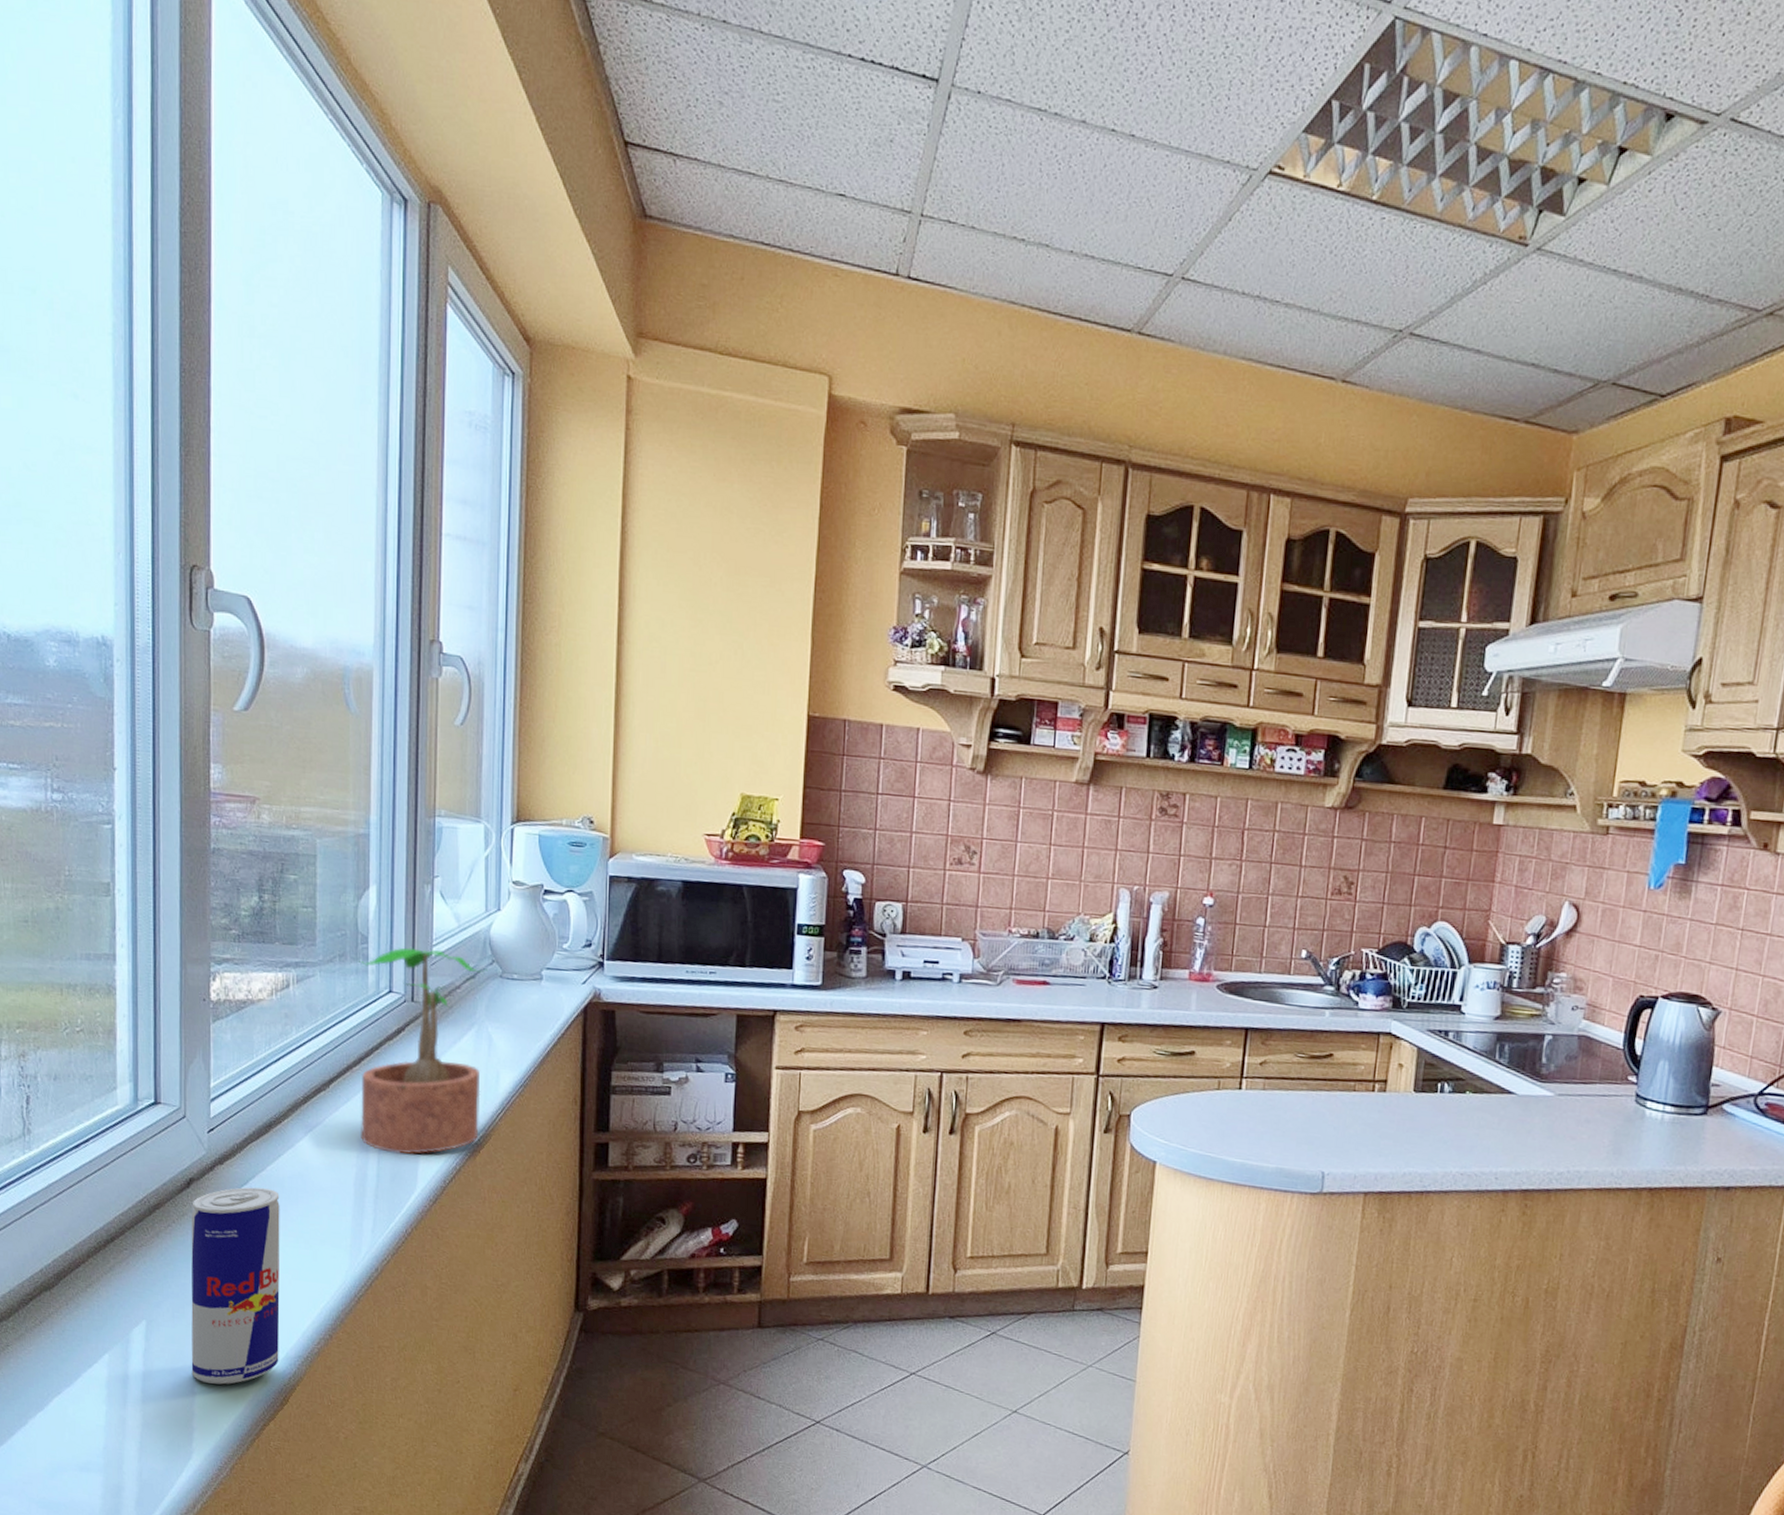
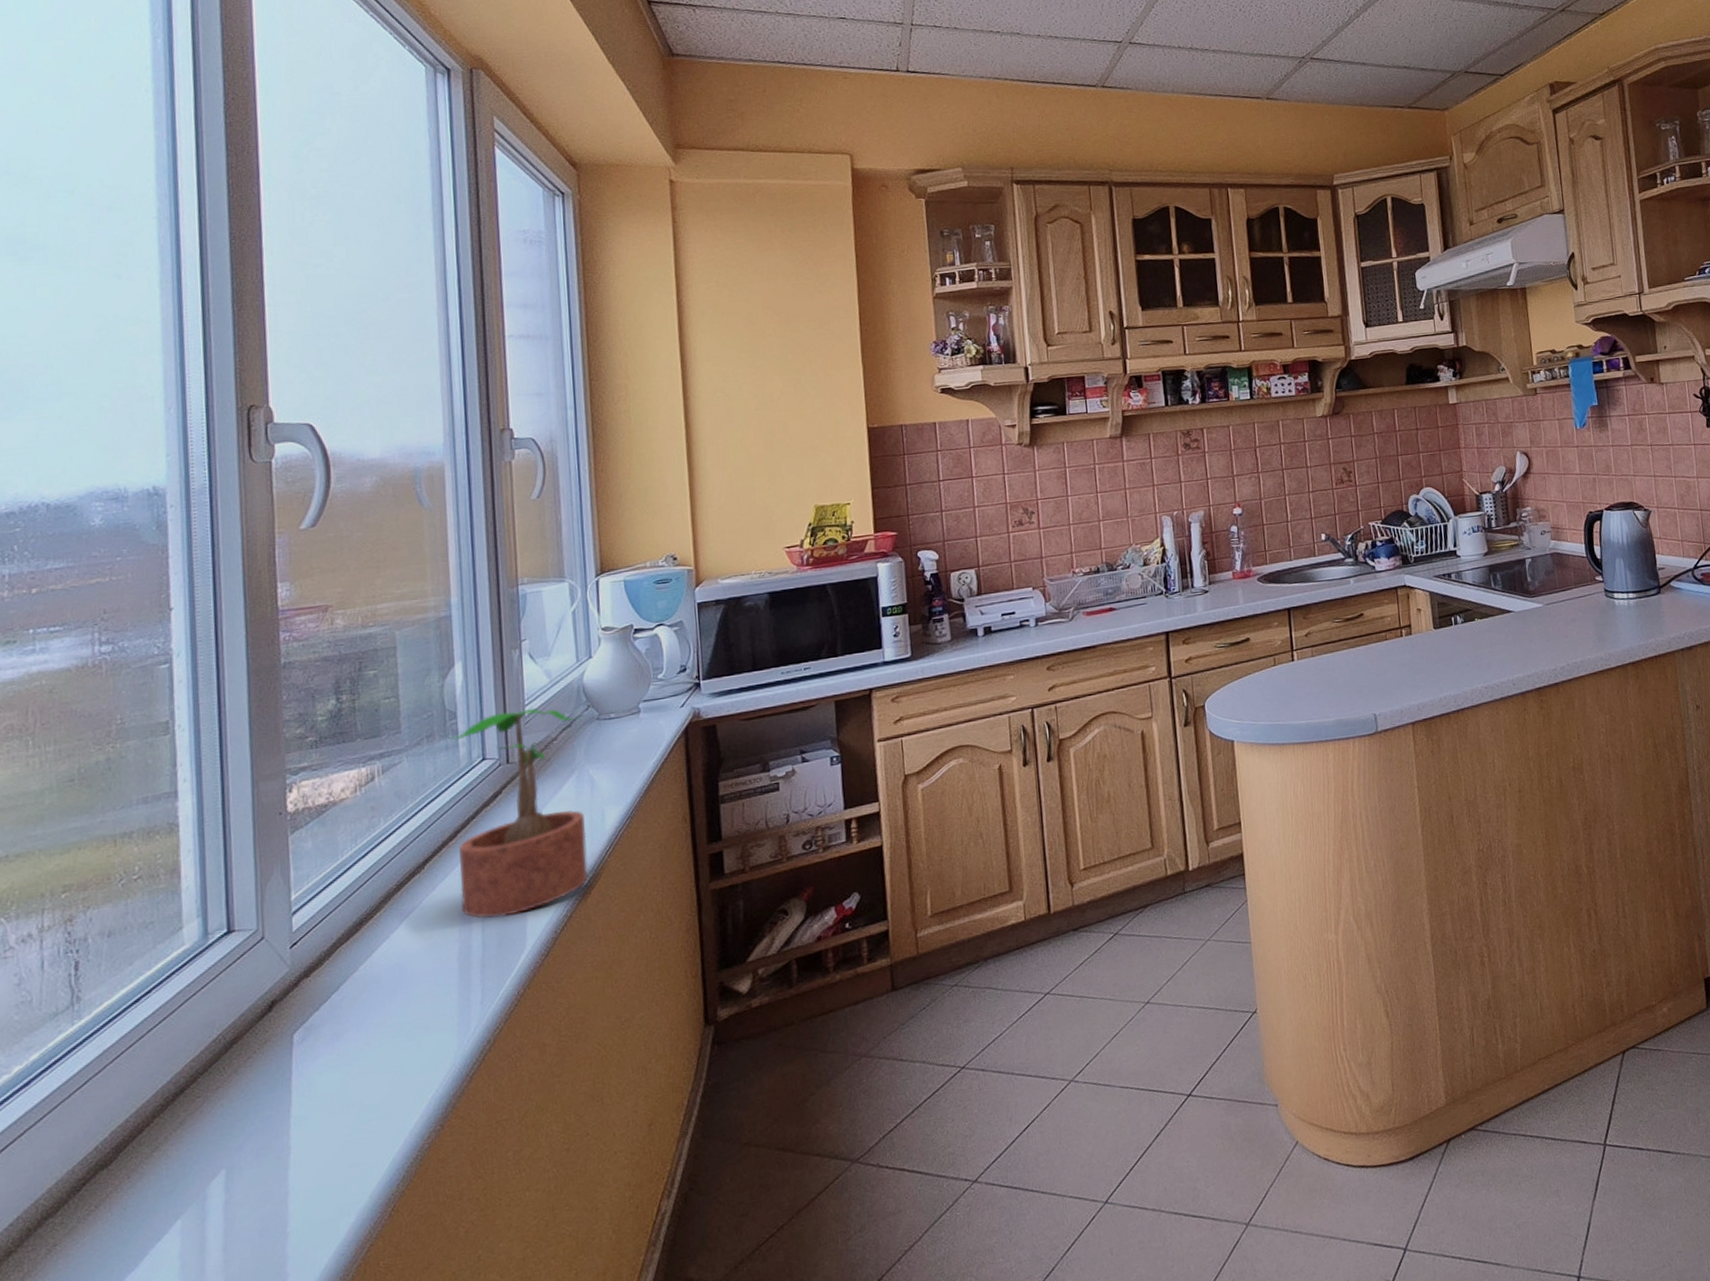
beverage can: present [191,1187,280,1385] -> none [275,988,385,1219]

